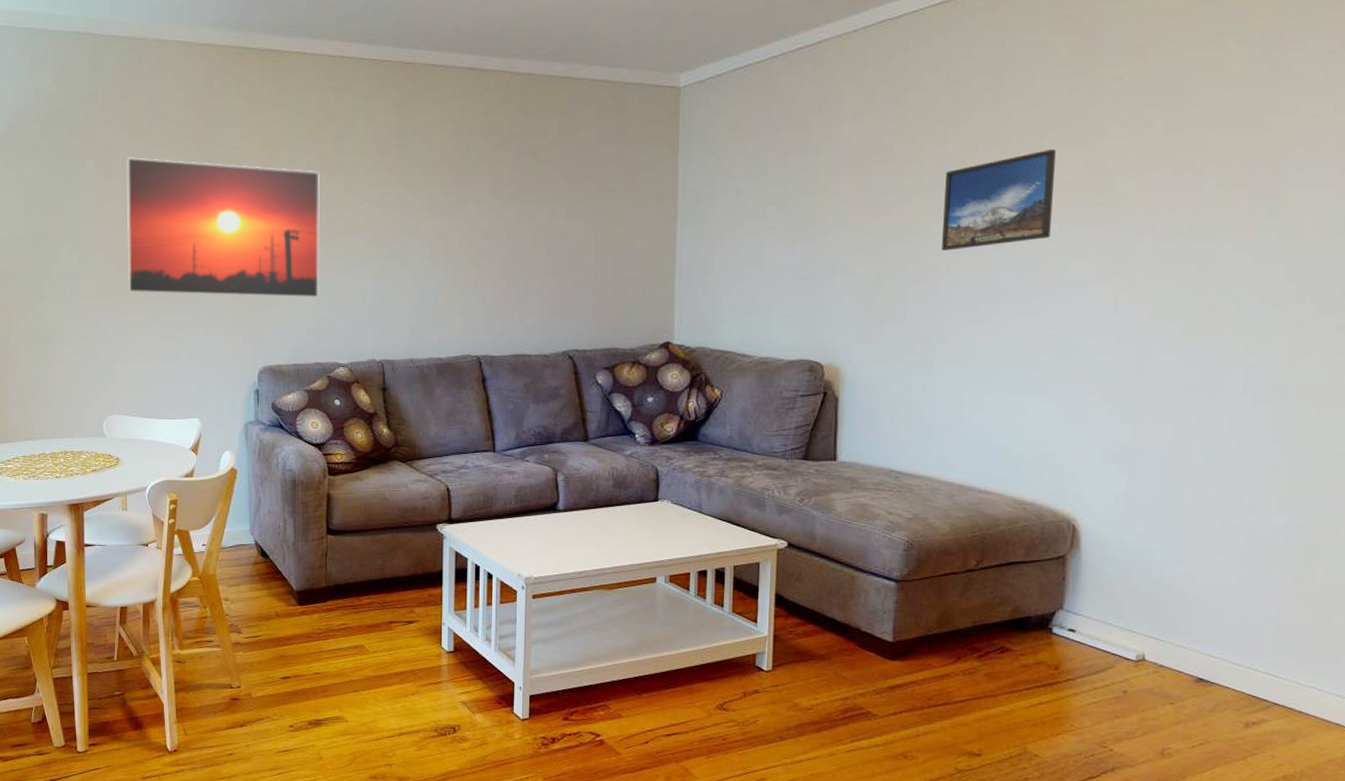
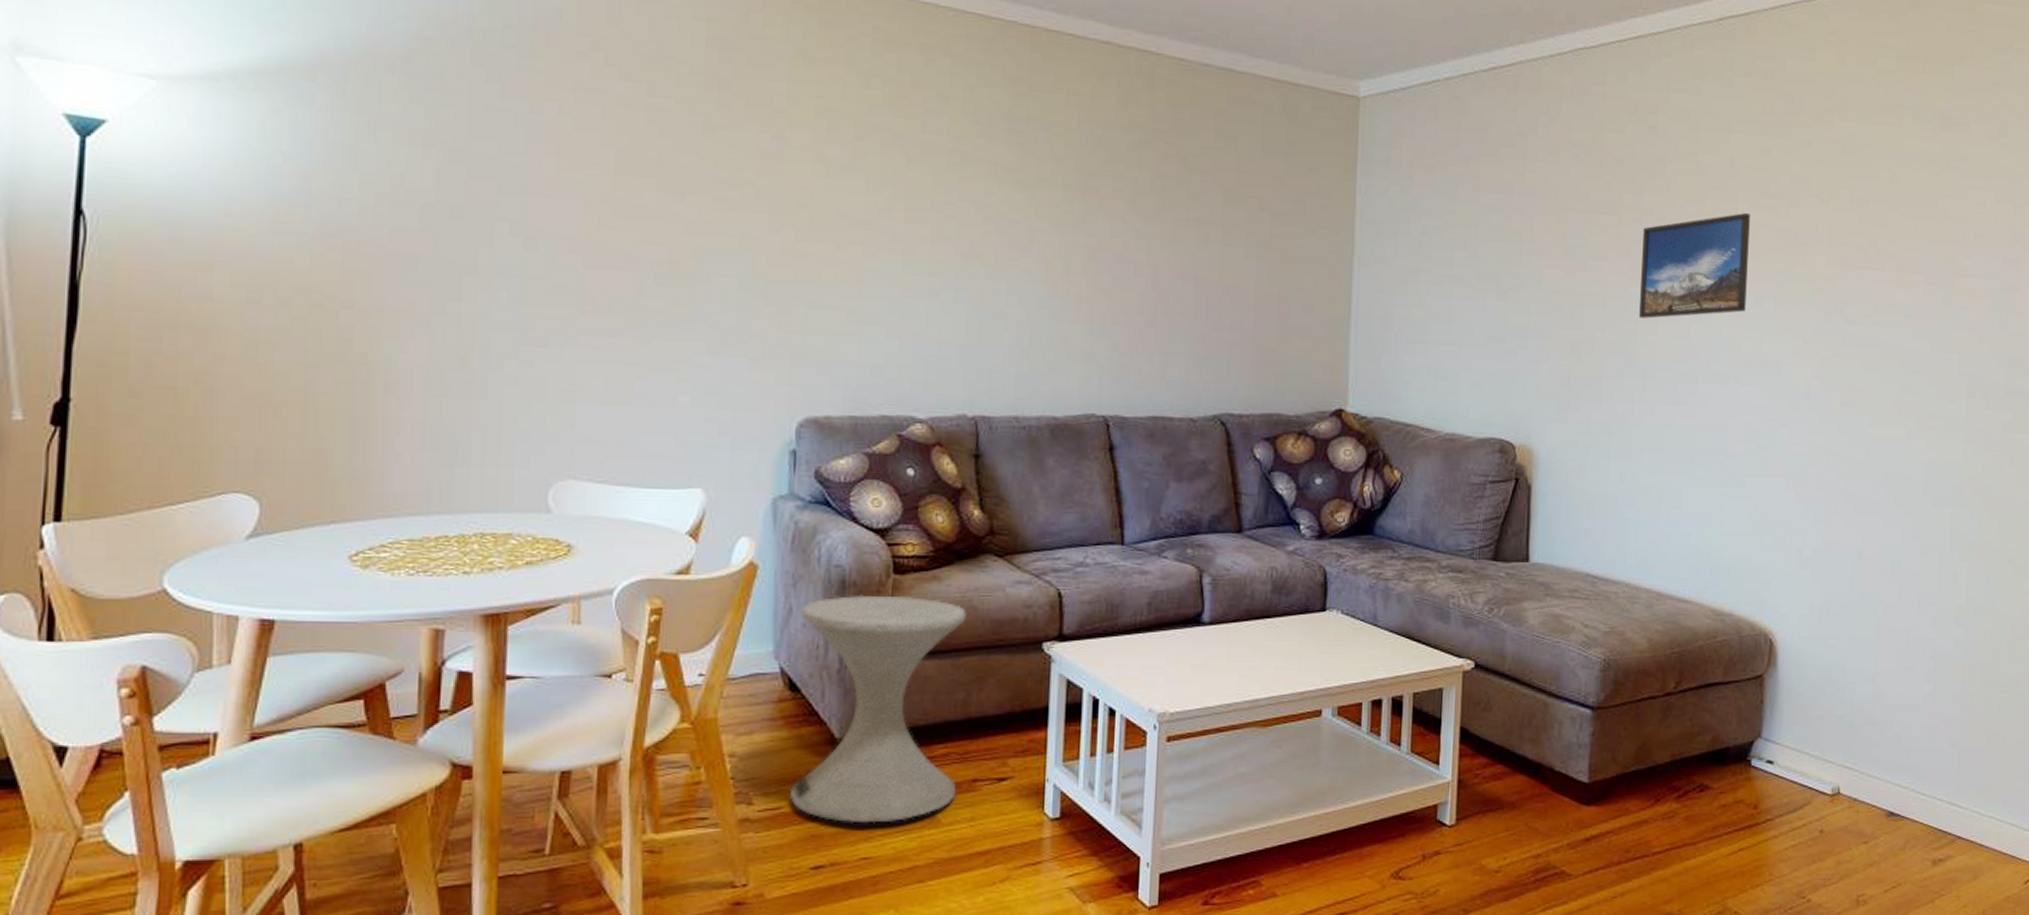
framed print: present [126,157,320,299] -> none [602,106,898,327]
side table: none [264,490,382,650] -> present [789,594,968,824]

